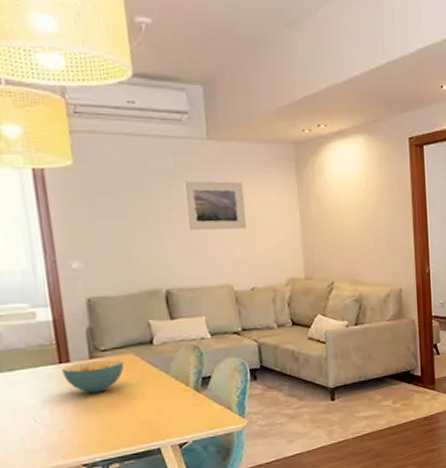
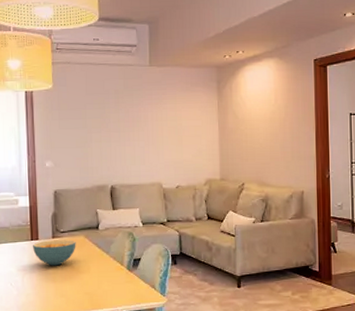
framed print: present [182,180,247,230] -> none [129,98,175,138]

